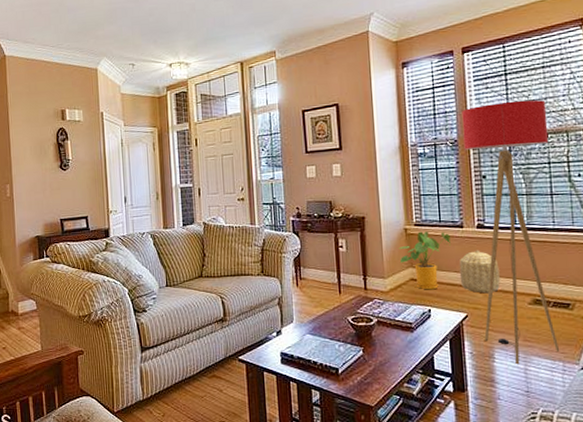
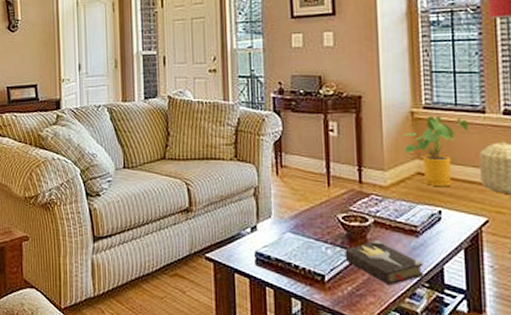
hardback book: none [354,337,418,374] -> present [345,241,424,286]

